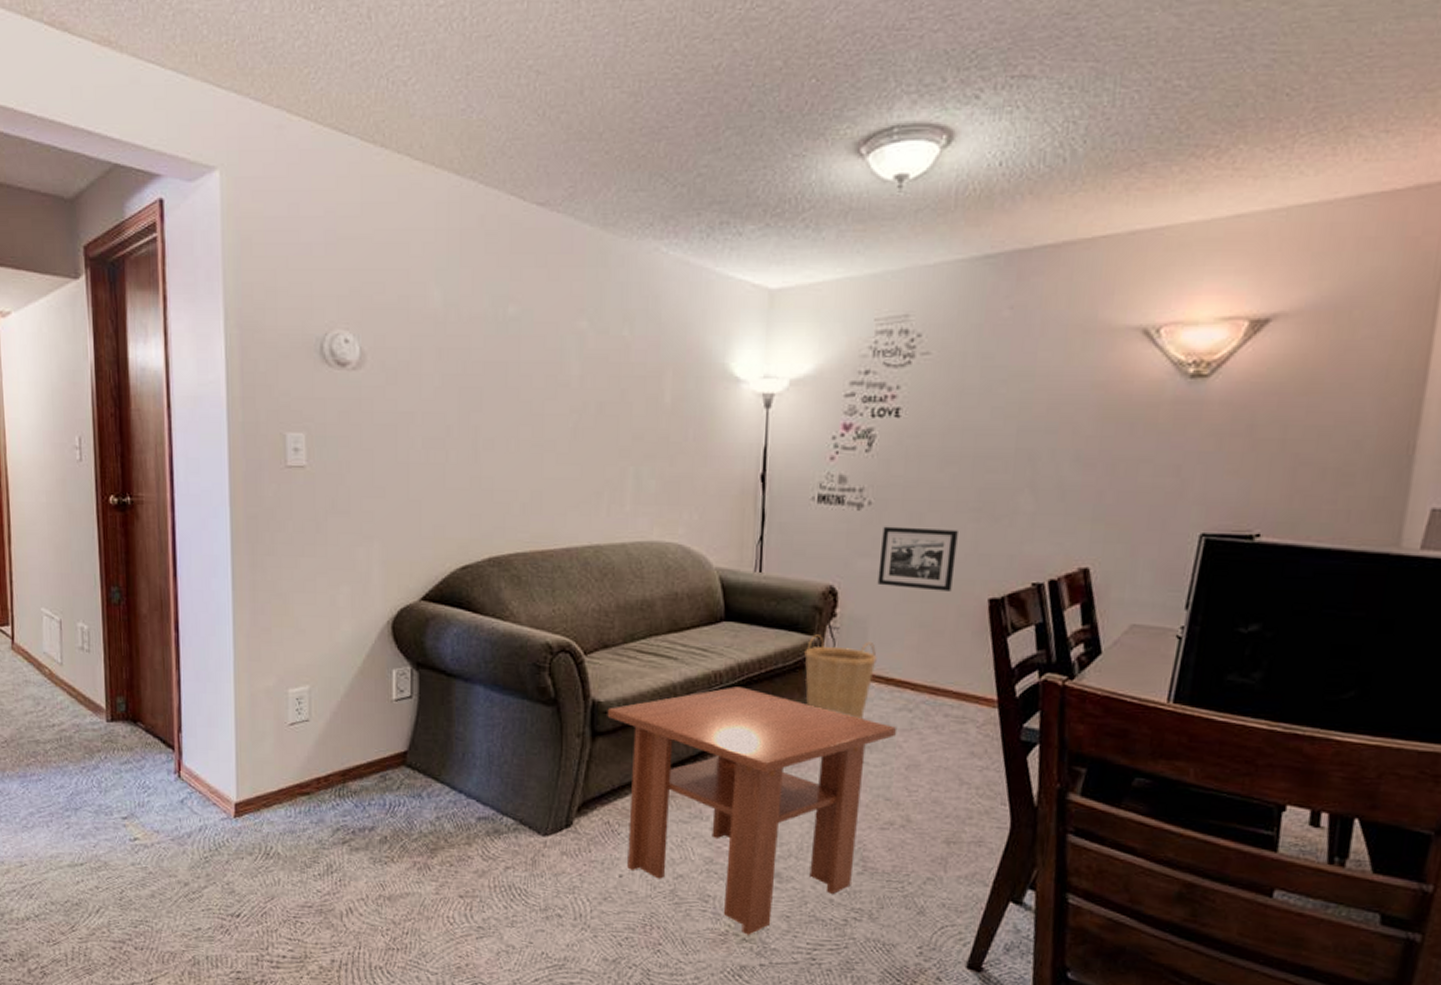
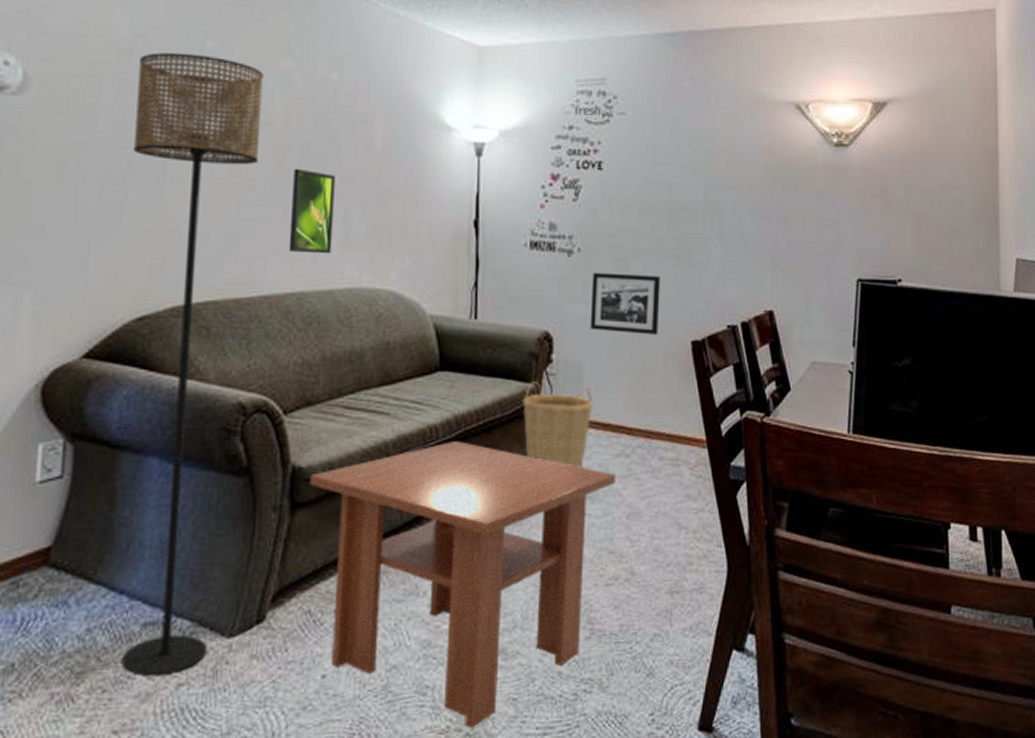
floor lamp: none [450,320,560,859] -> present [121,52,264,677]
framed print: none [586,427,627,510] -> present [288,168,335,254]

